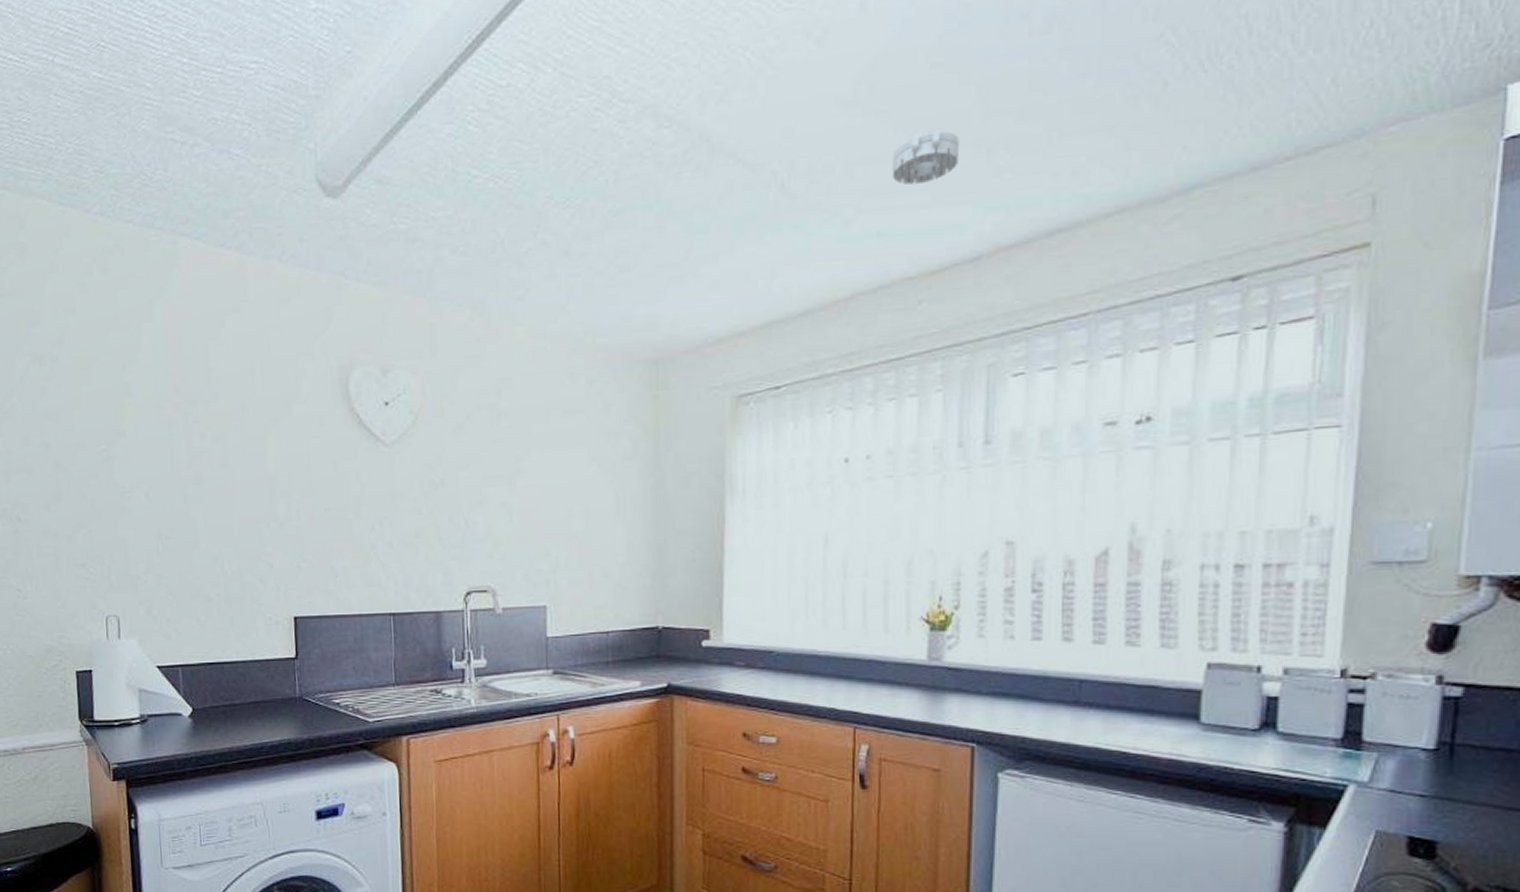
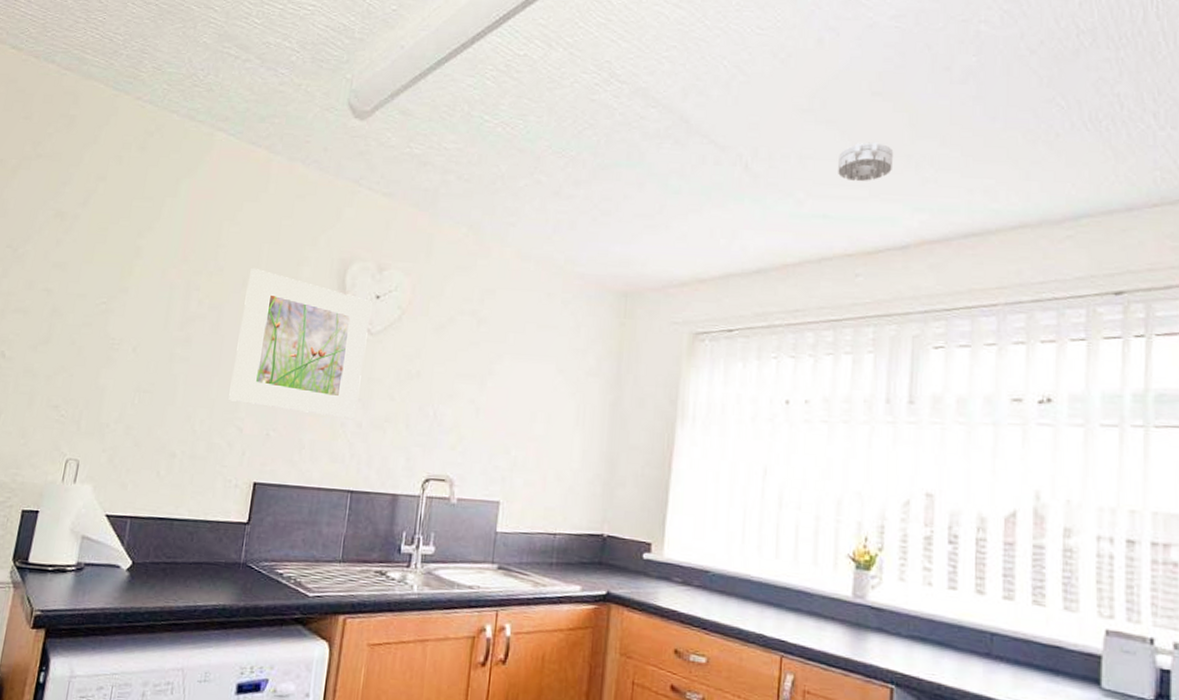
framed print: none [247,390,384,540] -> present [228,268,372,419]

